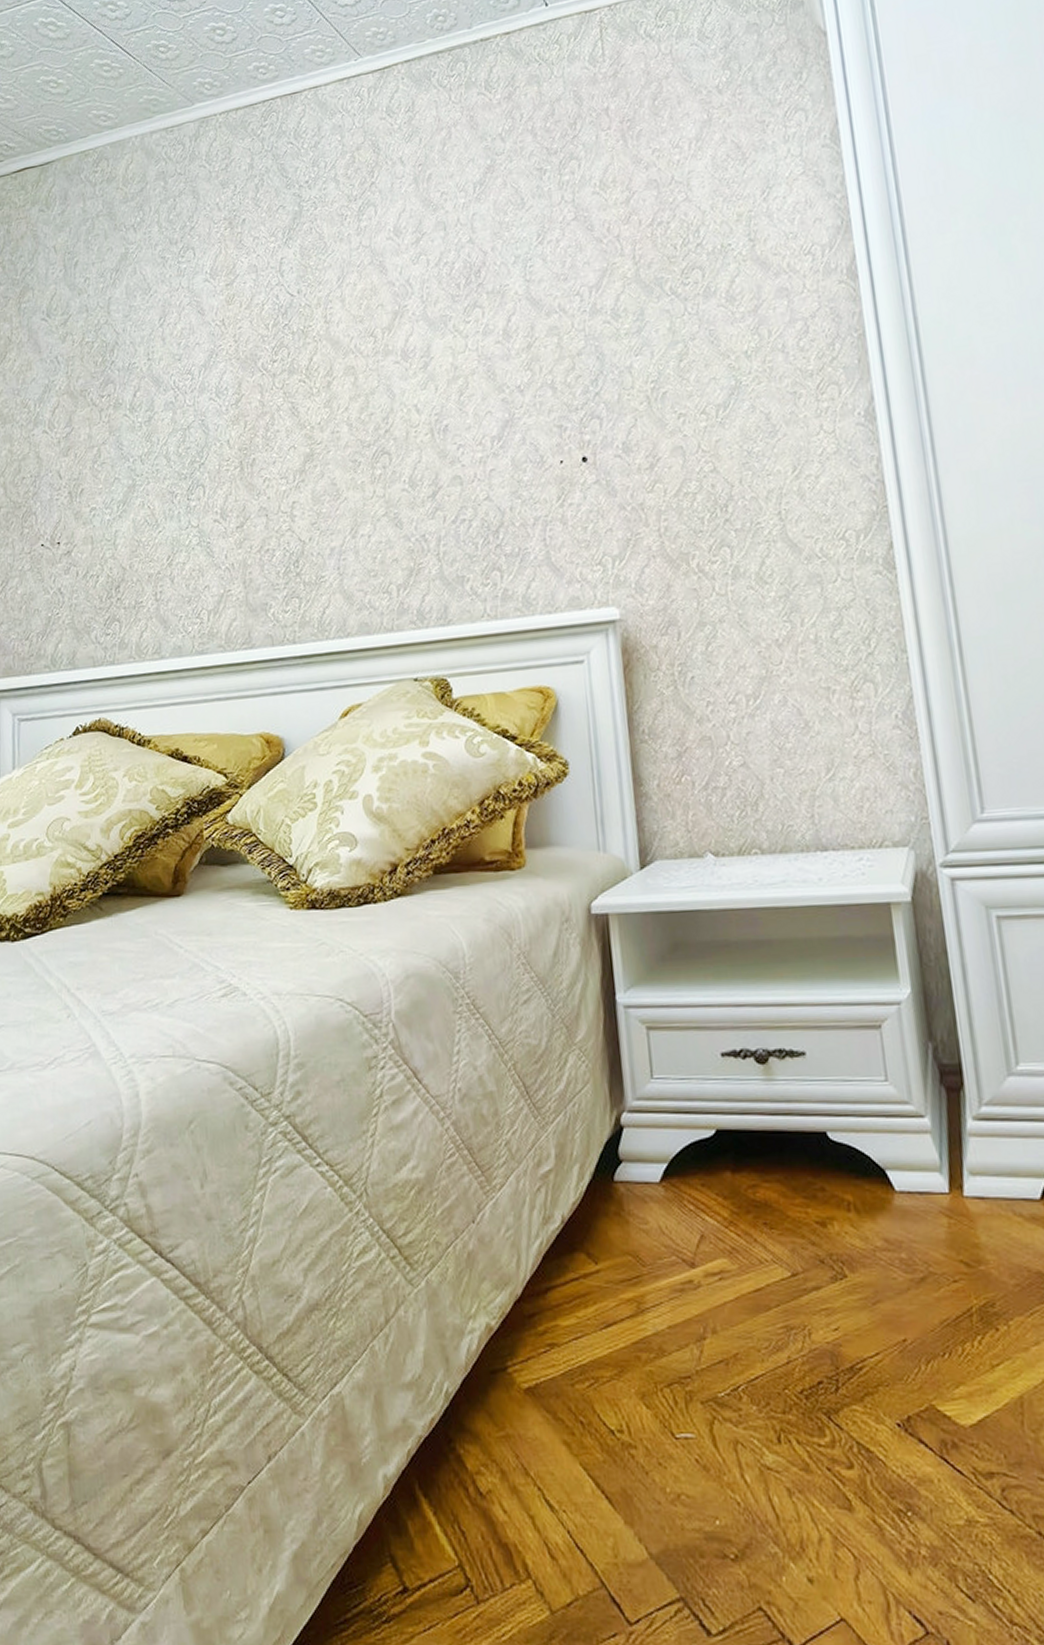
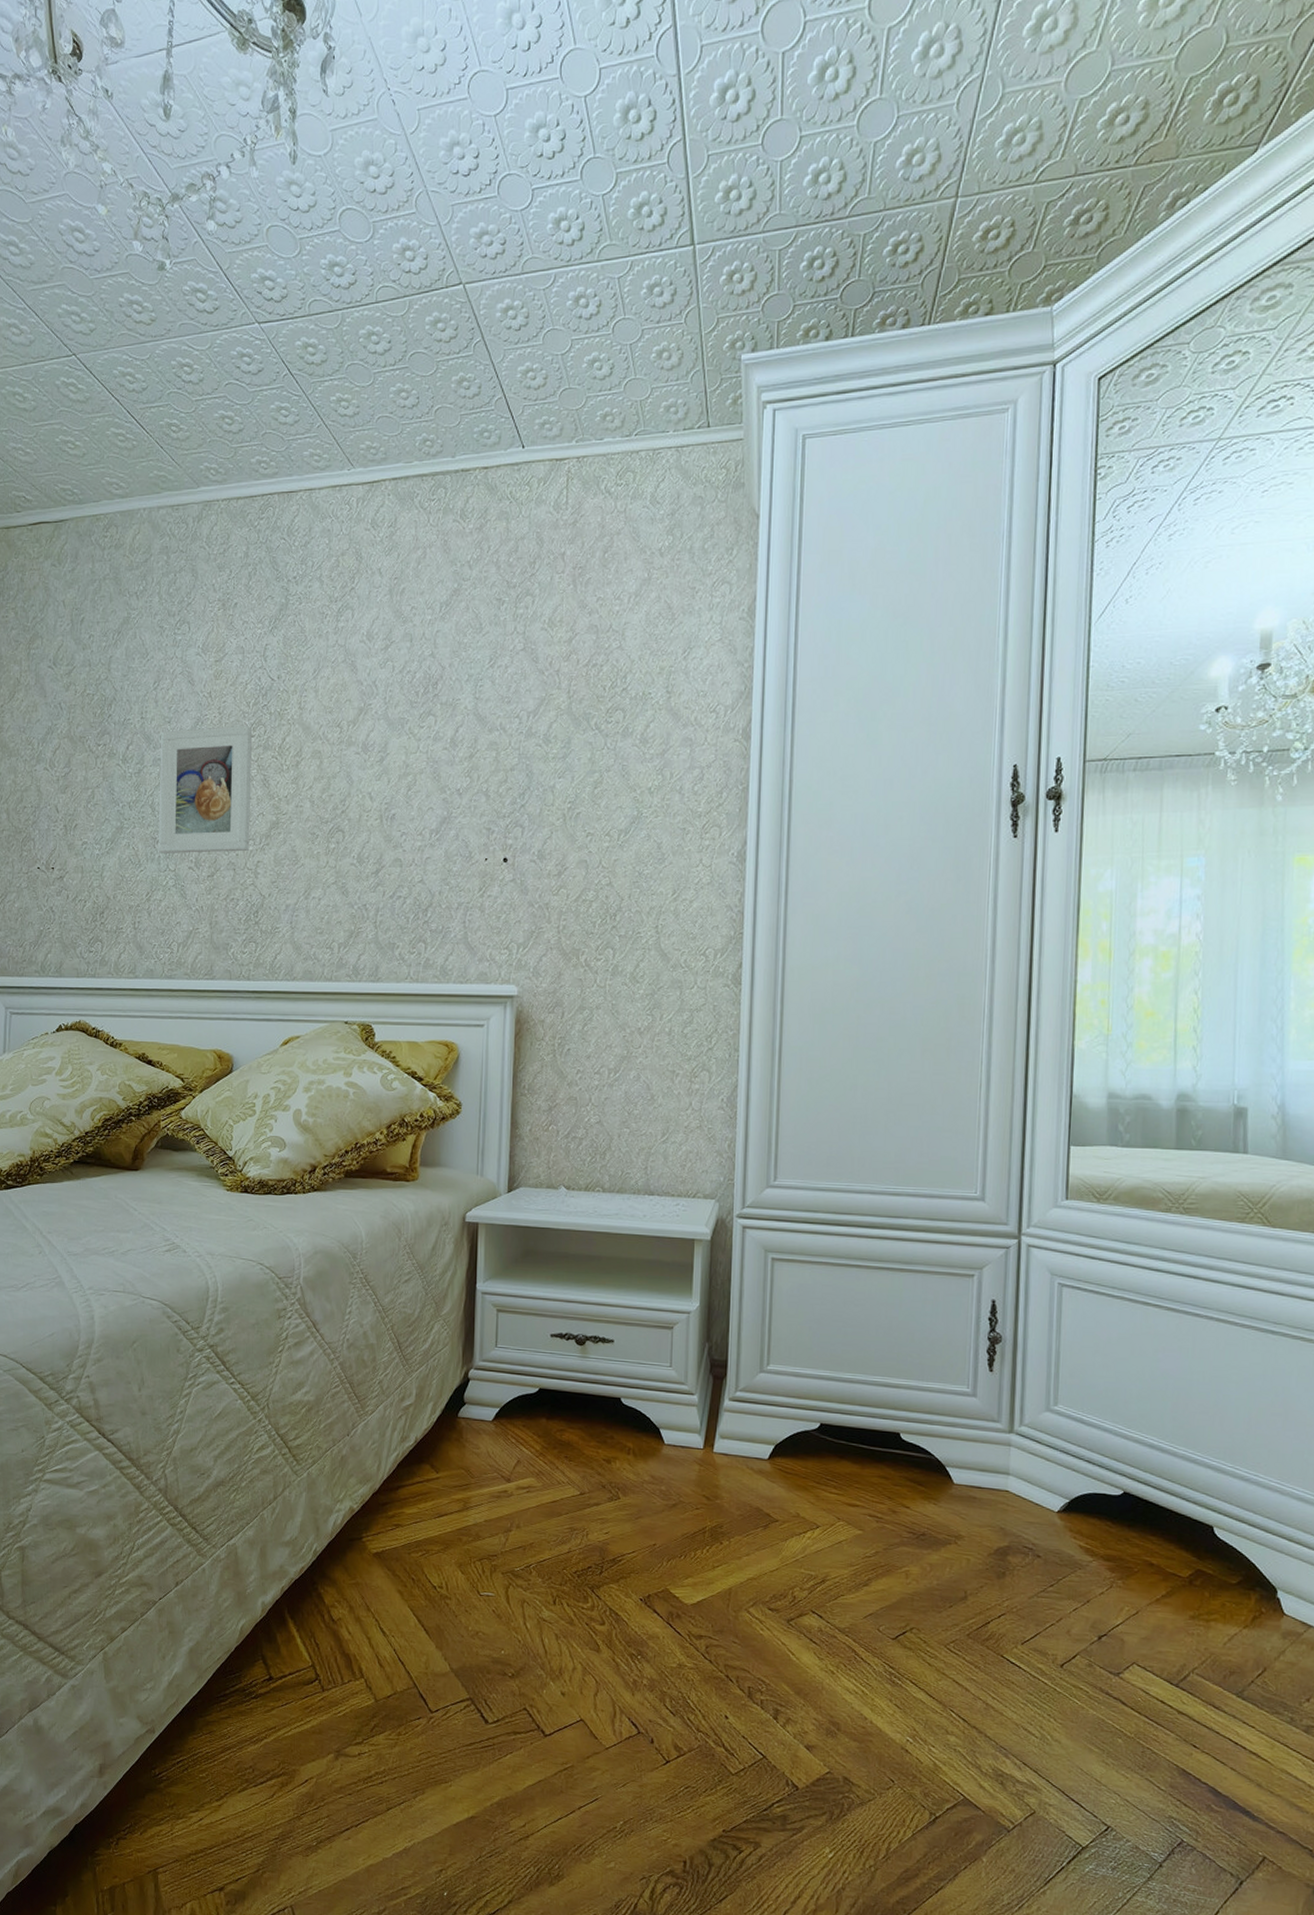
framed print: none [171,350,282,509] -> present [159,726,253,853]

